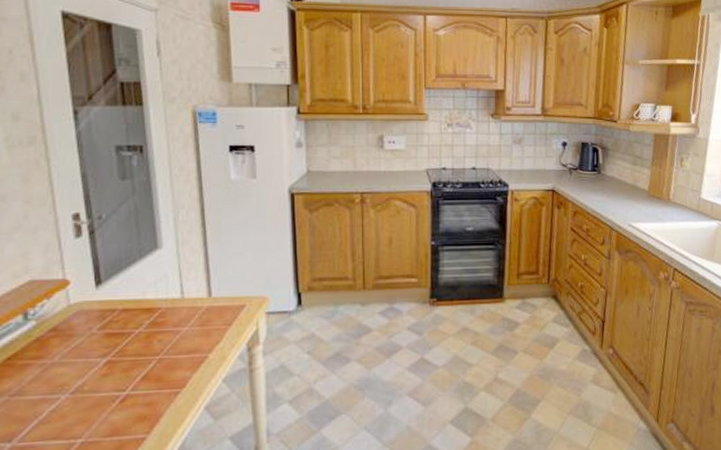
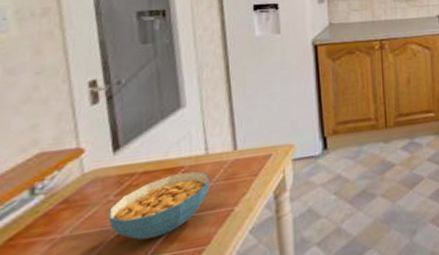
cereal bowl: none [92,313,185,375] -> present [108,171,210,241]

